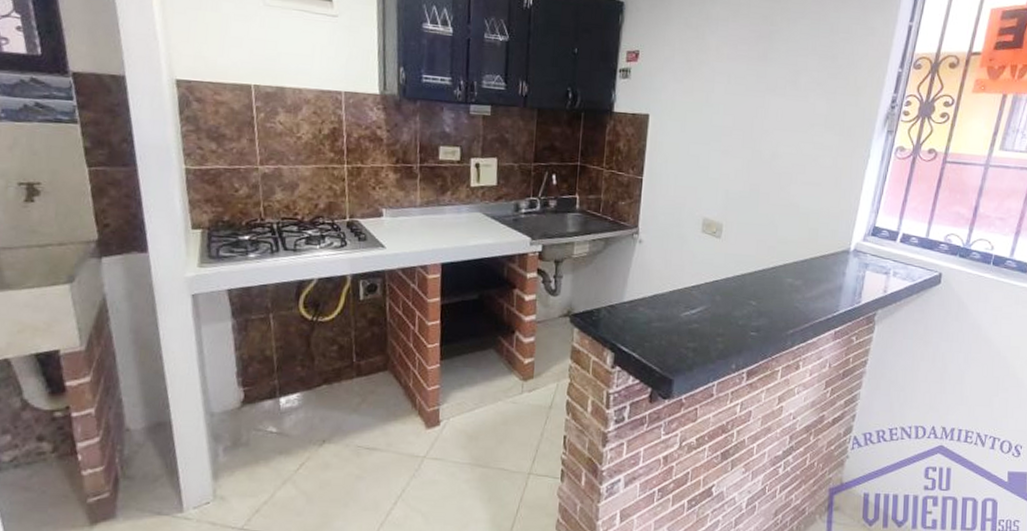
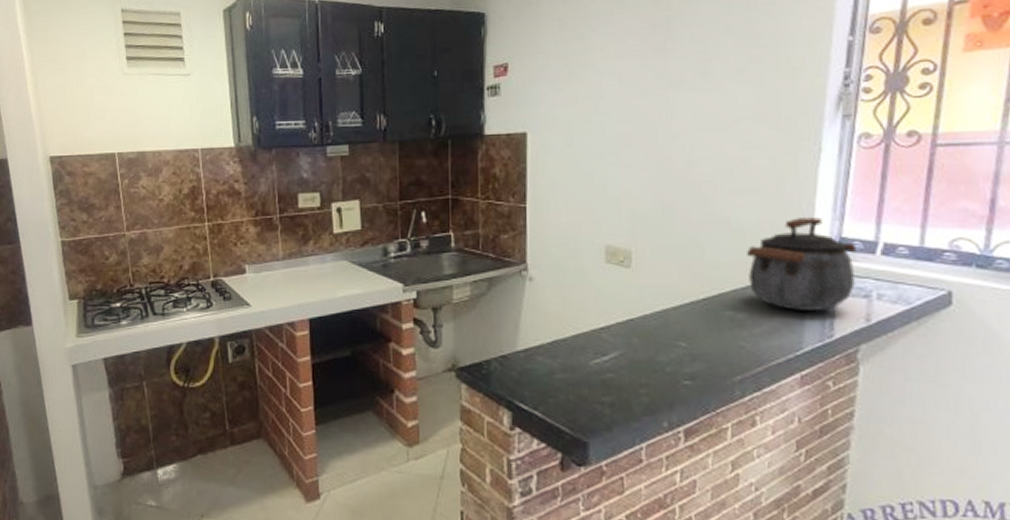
kettle: none [807,208,885,283] -> present [747,217,858,311]

